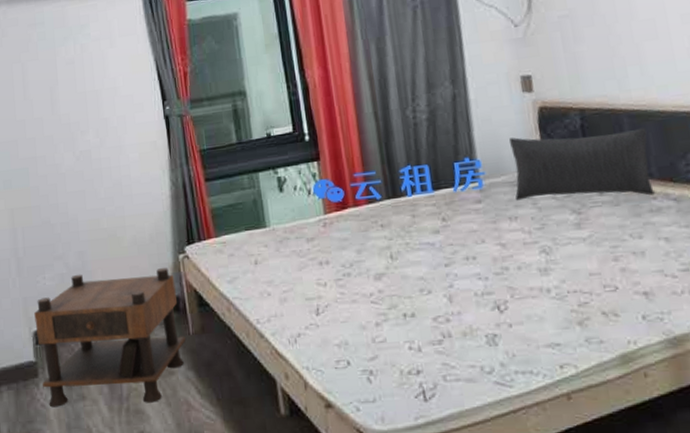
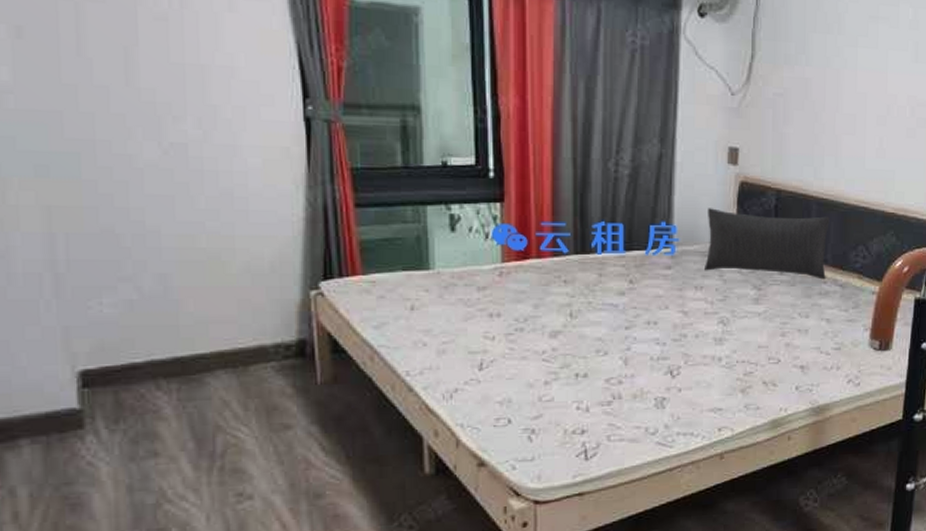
nightstand: present [34,267,186,408] -> none [81,302,312,466]

